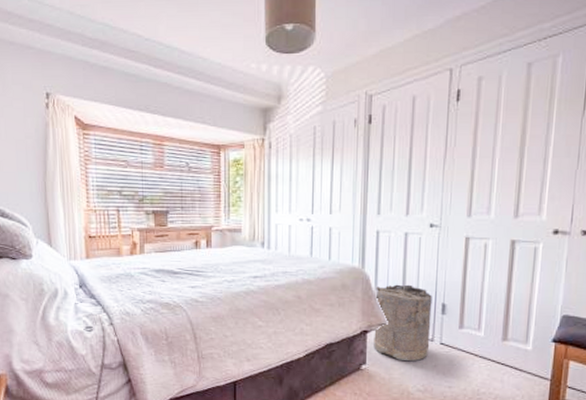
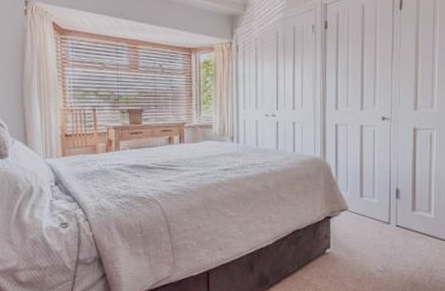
laundry hamper: present [374,284,432,362] -> none [335,172,387,244]

